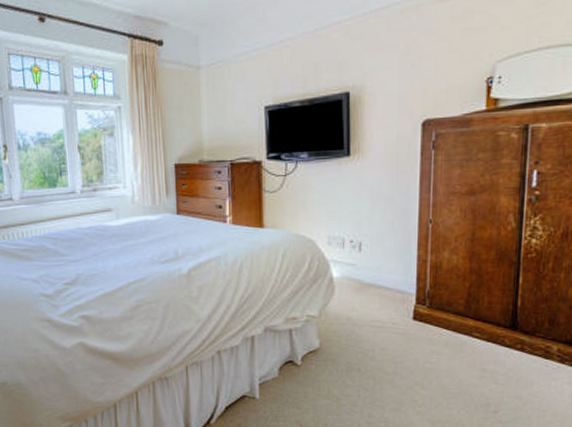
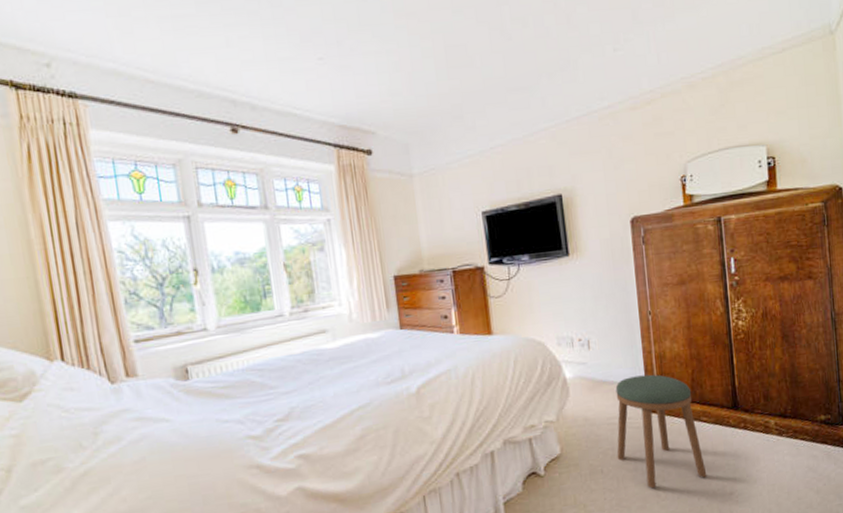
stool: none [376,283,471,394] -> present [615,374,707,489]

